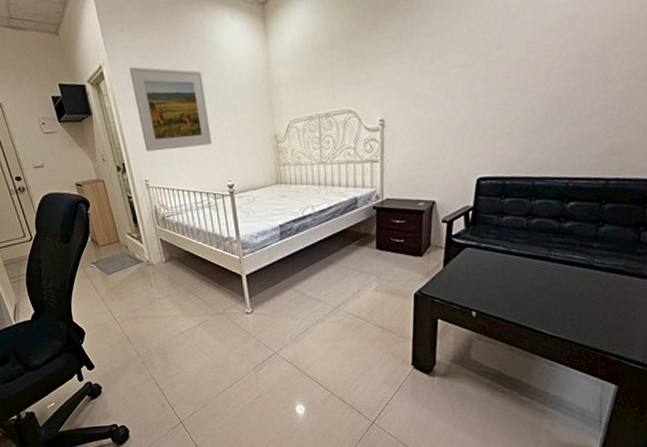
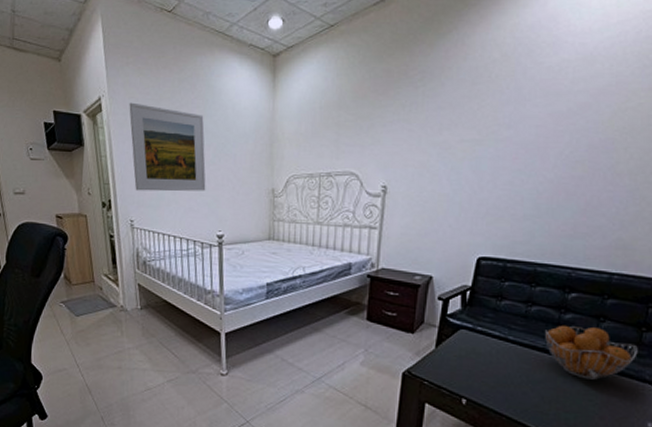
fruit basket: none [547,232,637,281] -> present [545,325,638,380]

